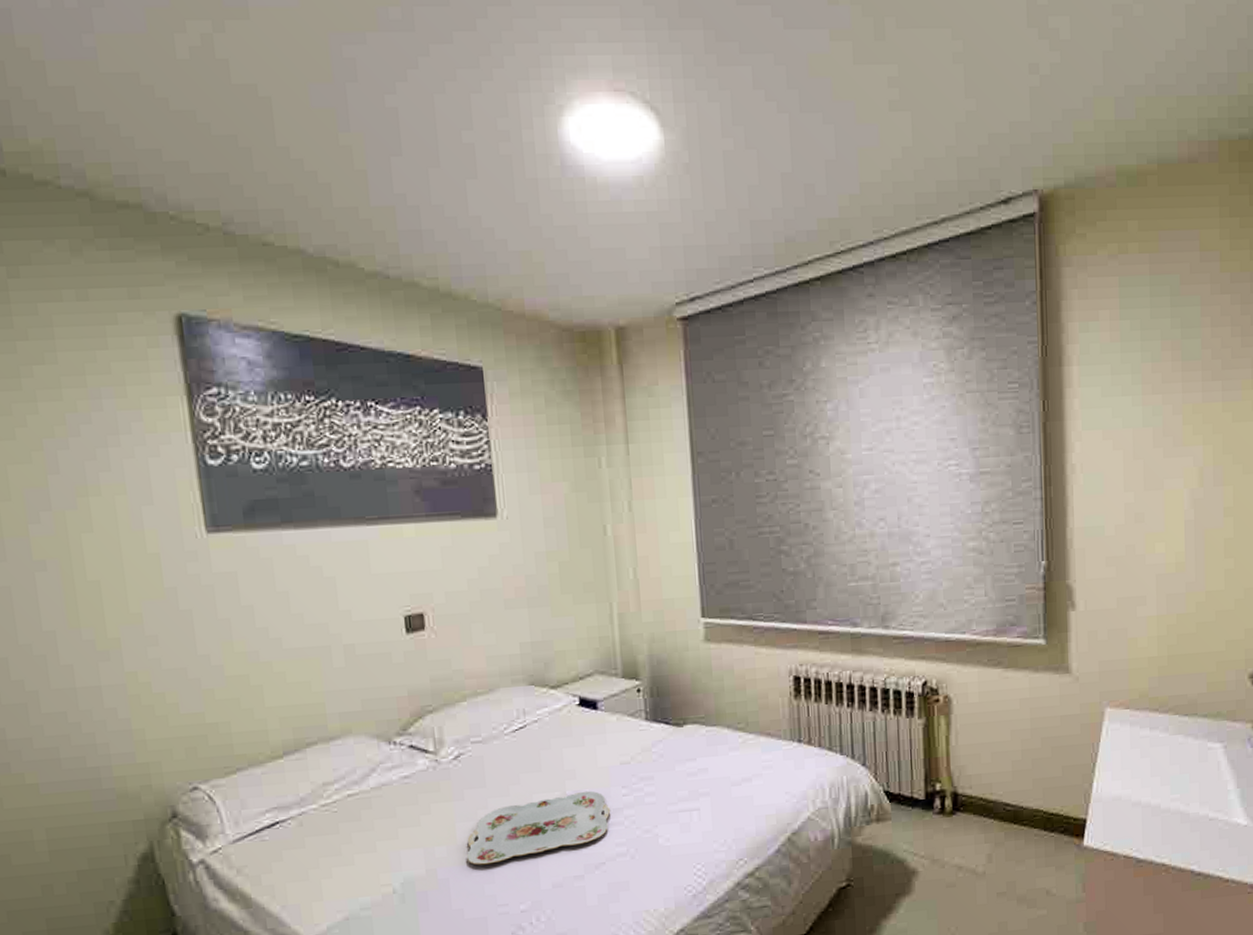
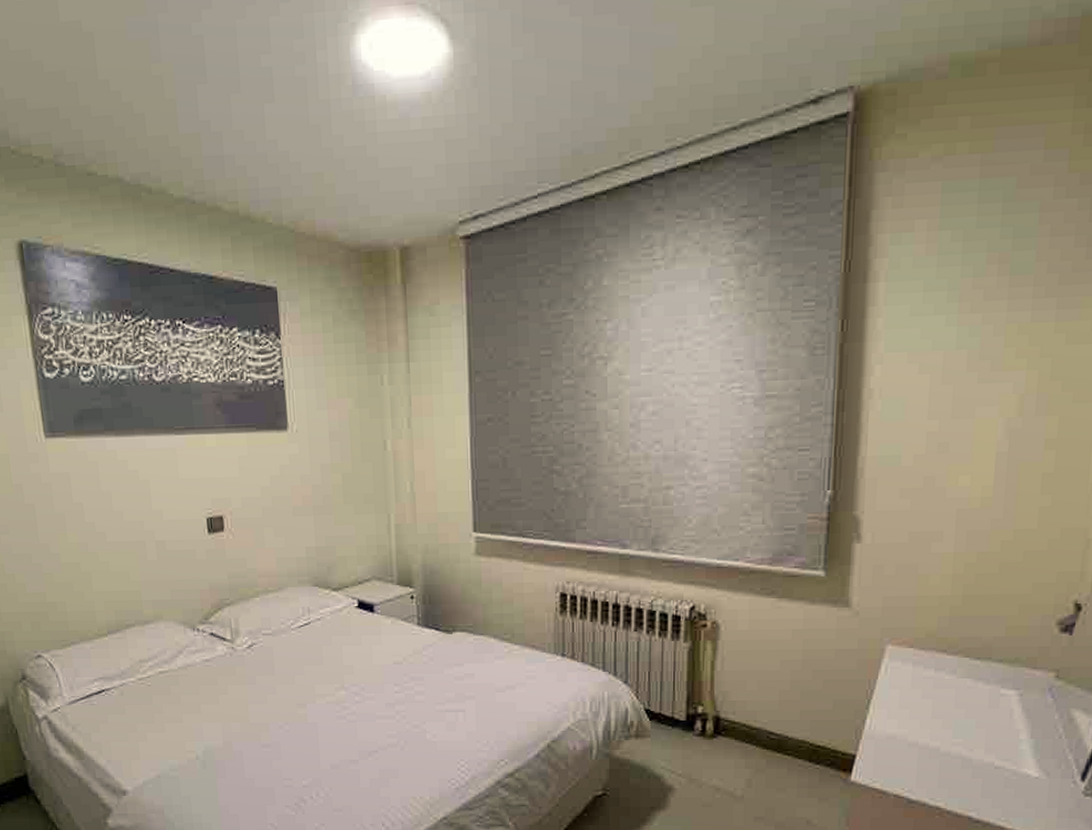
serving tray: present [467,790,611,865] -> none [258,685,384,743]

